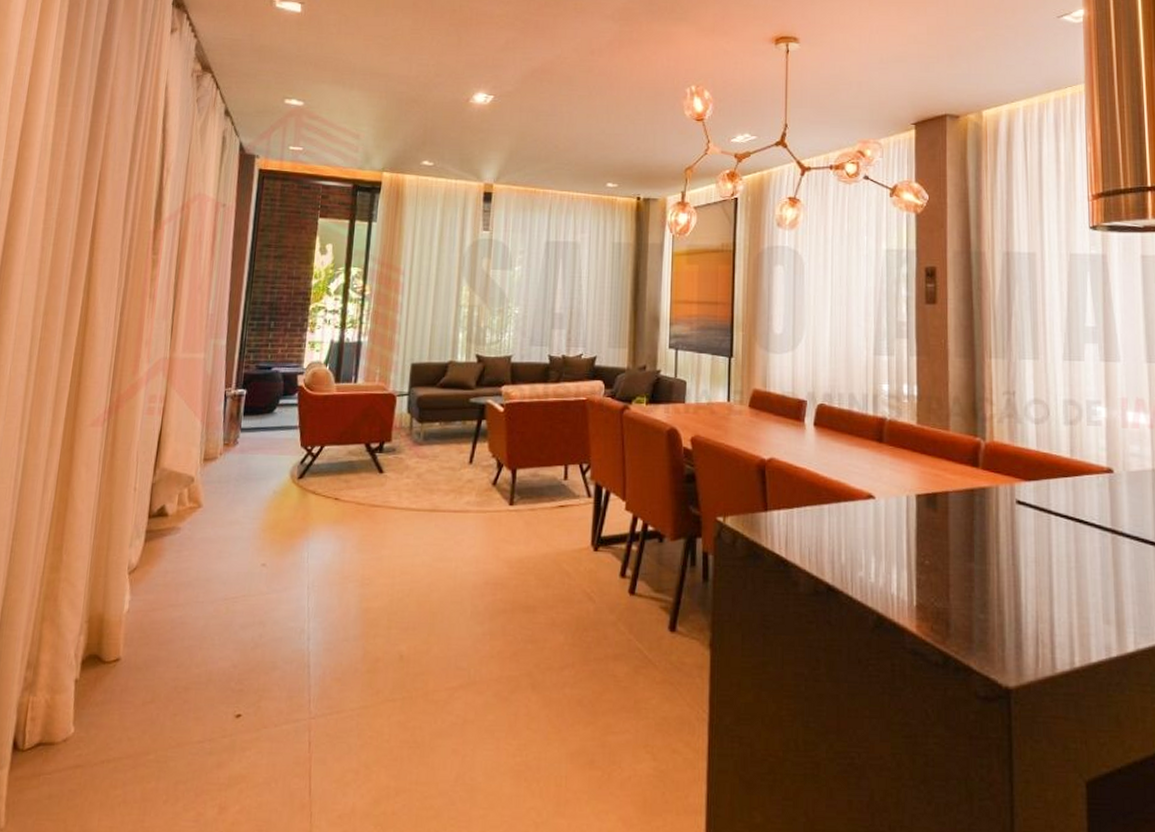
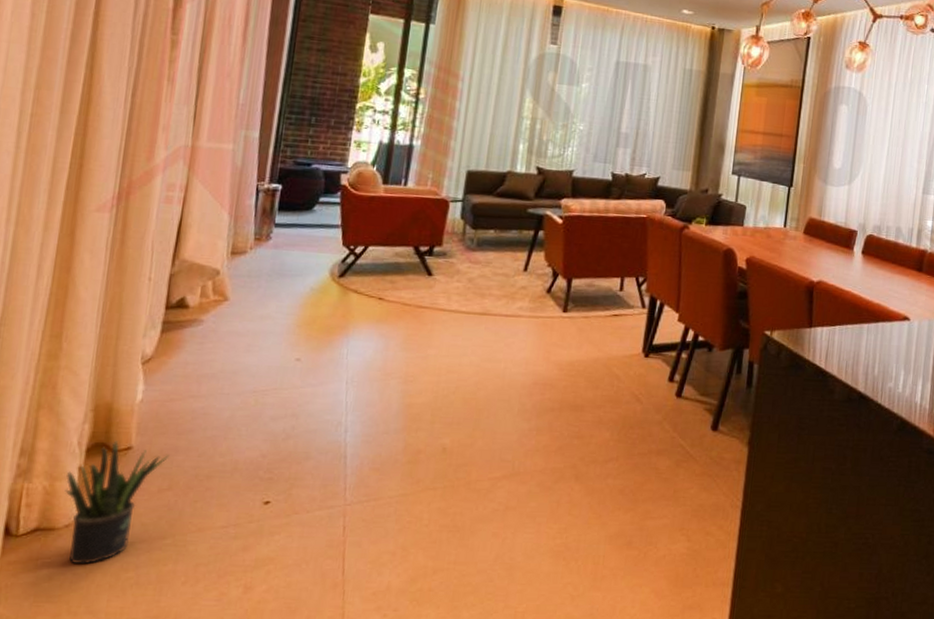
potted plant: none [63,652,152,780] -> present [65,440,170,564]

